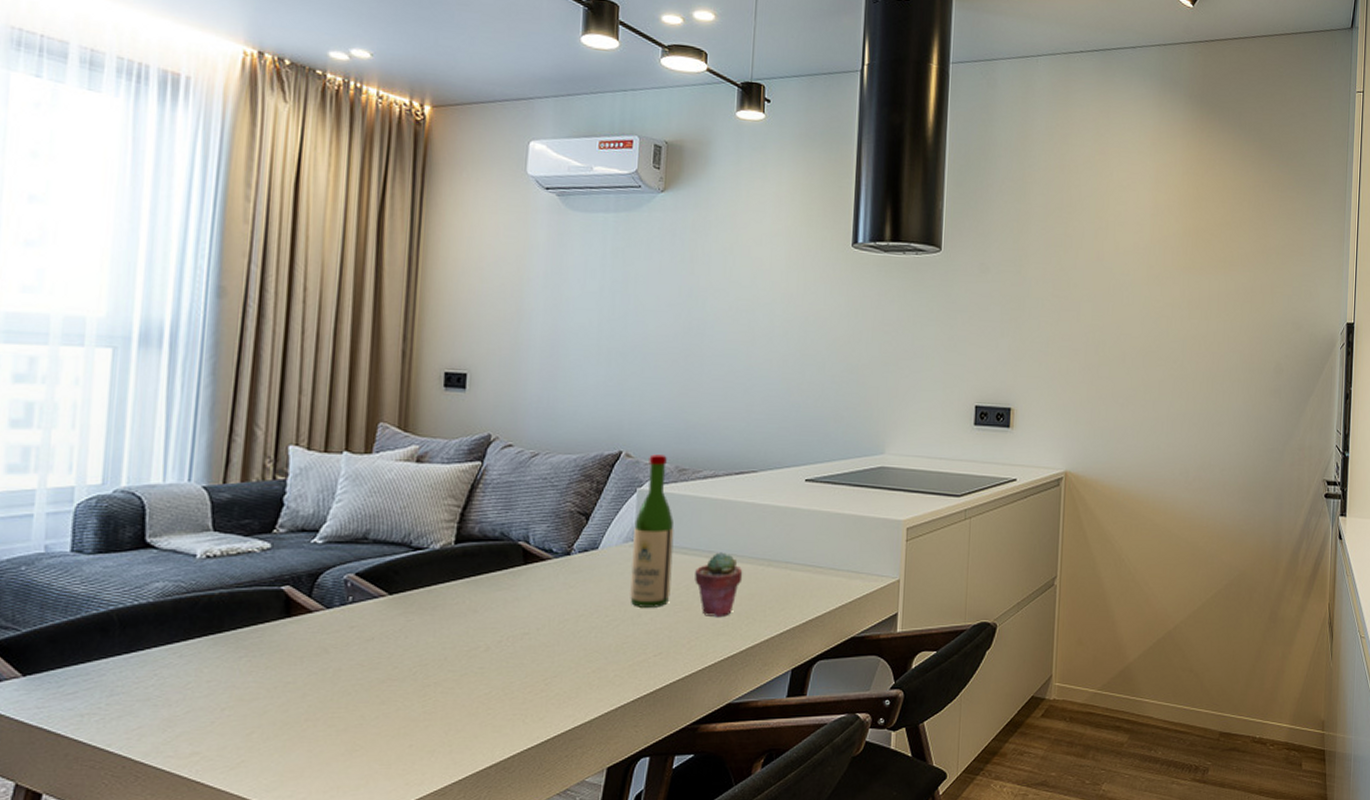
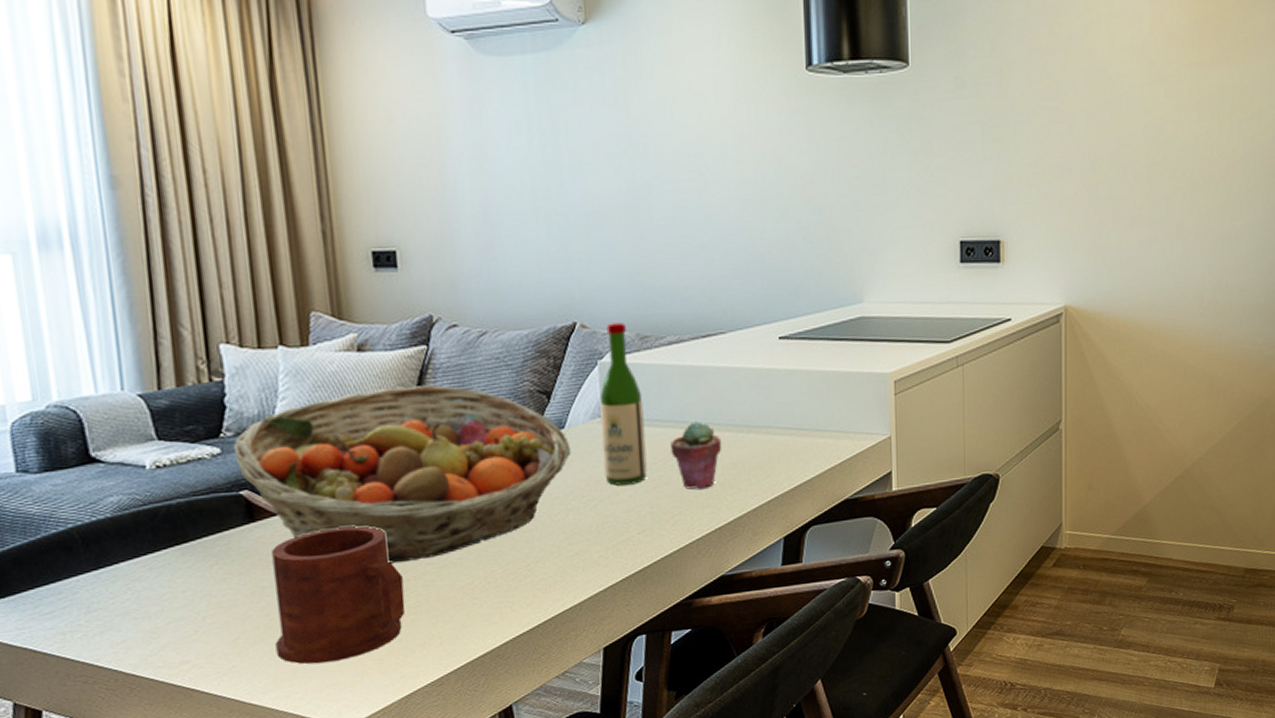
fruit basket: none [283,498,602,668] -> present [233,385,571,564]
mug: none [287,629,423,764] -> present [272,526,405,664]

